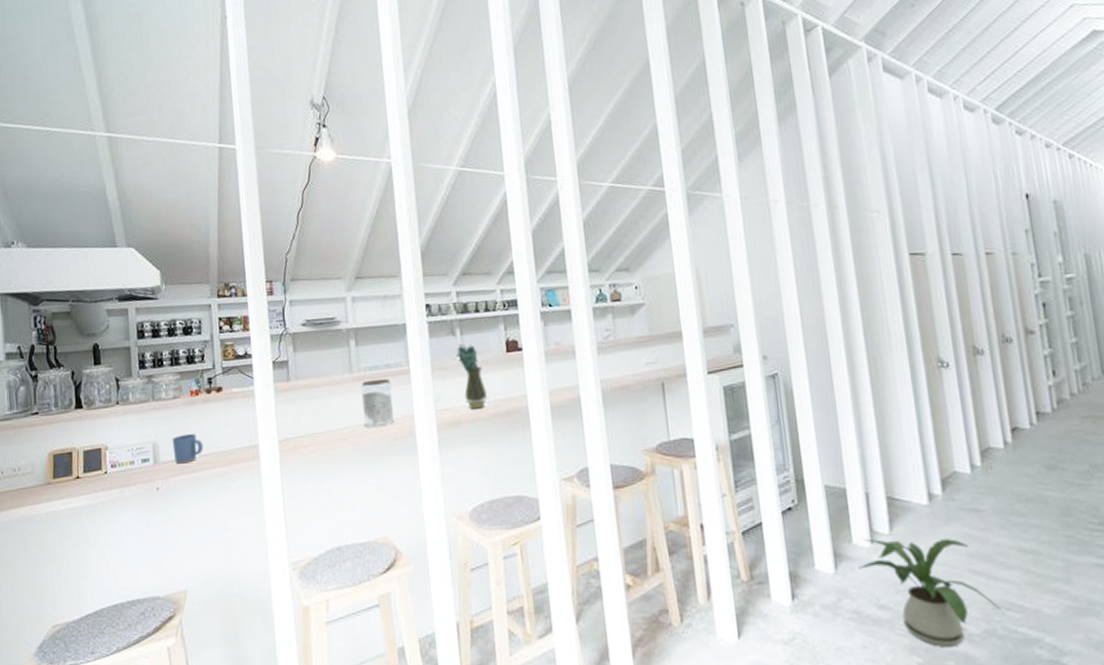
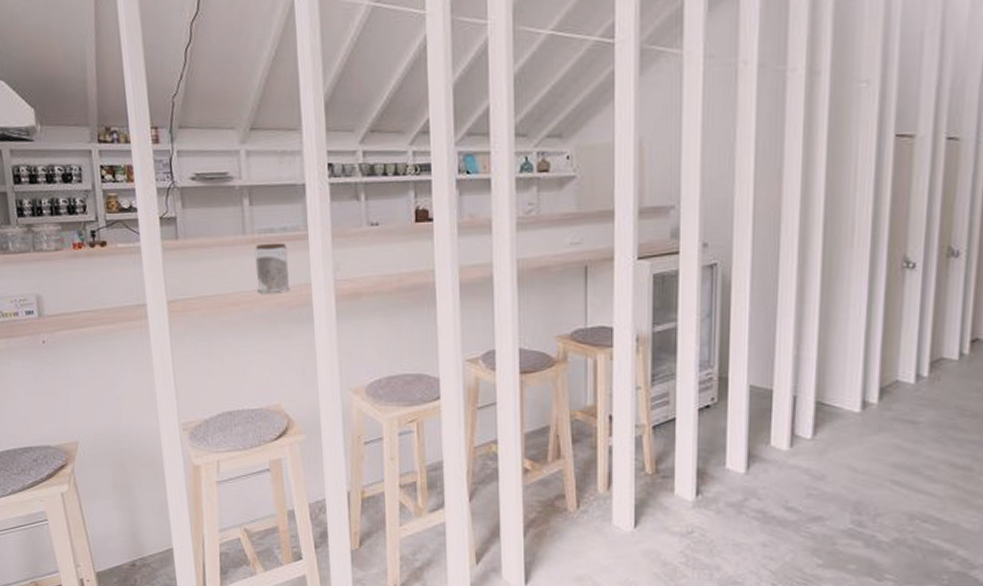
mug: present [172,434,204,464] -> none [56,289,89,318]
vase: present [456,344,488,410] -> none [359,210,392,282]
house plant: present [858,538,1003,647] -> none [772,442,919,552]

